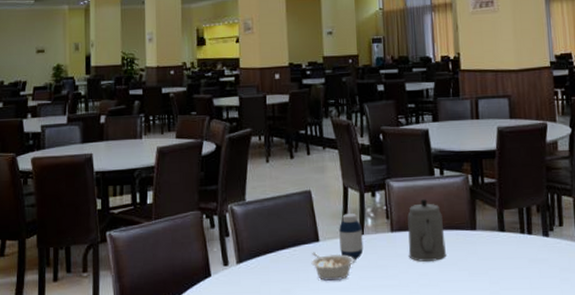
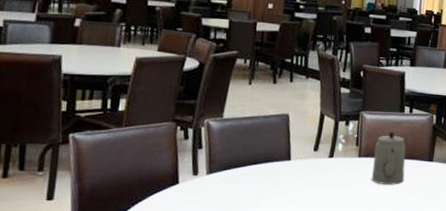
legume: present [311,252,354,282] -> none [280,169,321,196]
medicine bottle: present [339,214,364,260] -> none [309,138,333,179]

